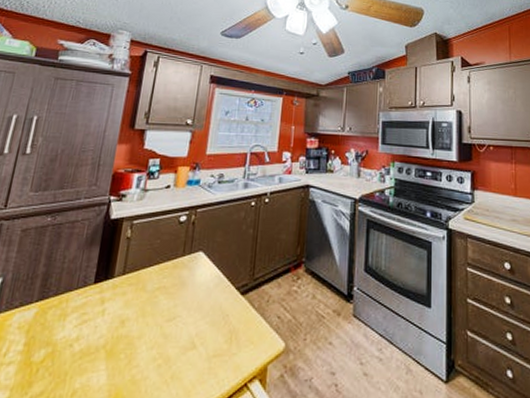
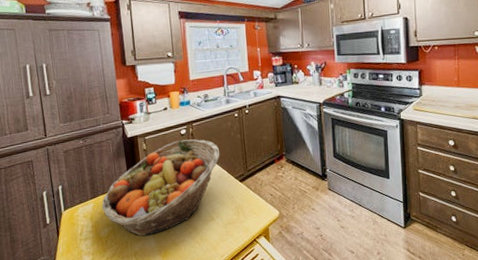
fruit basket: none [46,229,224,366] -> present [101,139,220,236]

